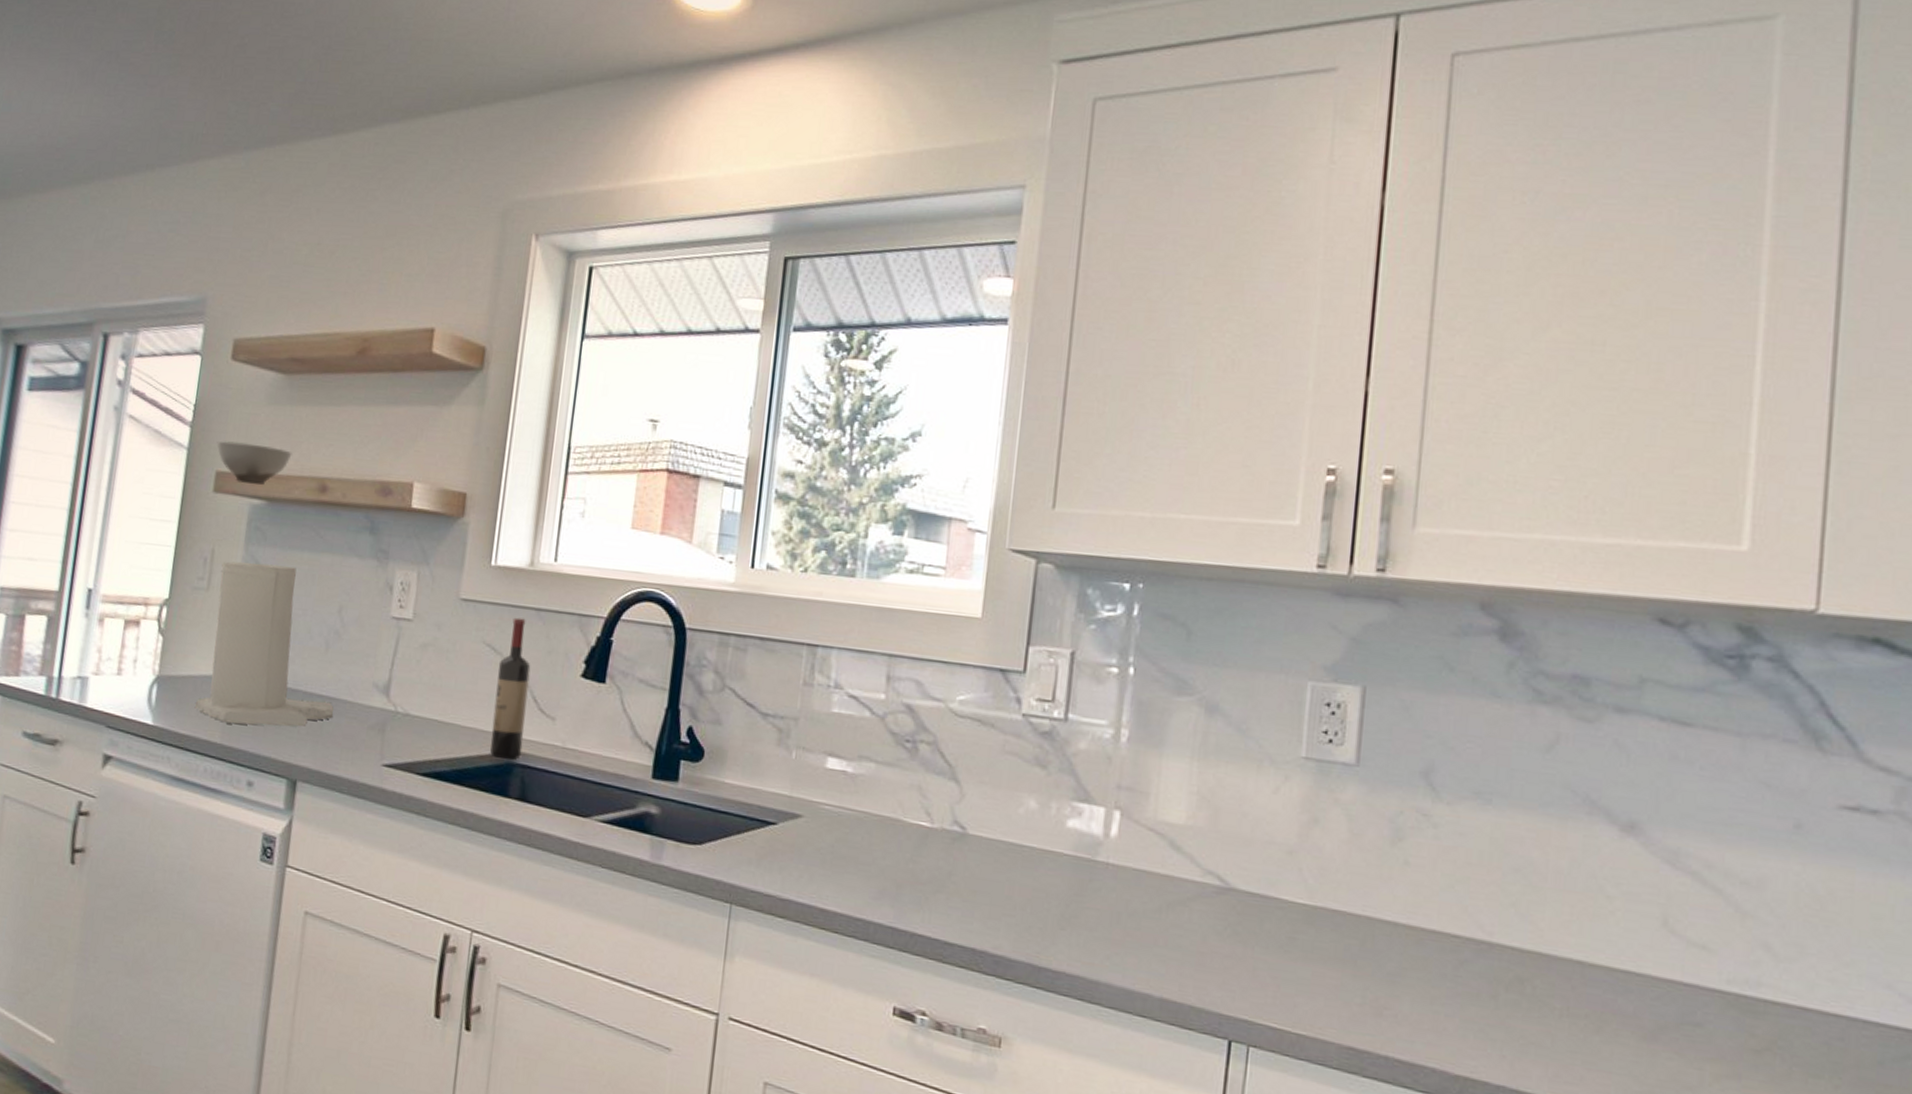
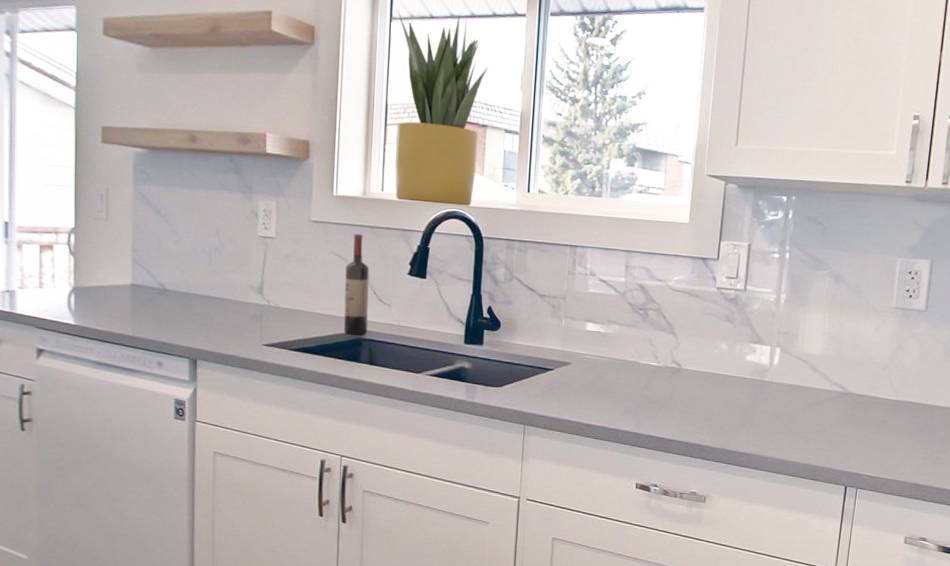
paper towel: present [194,561,334,727] -> none [107,197,220,321]
bowl: present [216,440,292,486] -> none [99,101,164,137]
planter: none [572,325,706,585] -> present [394,10,488,206]

